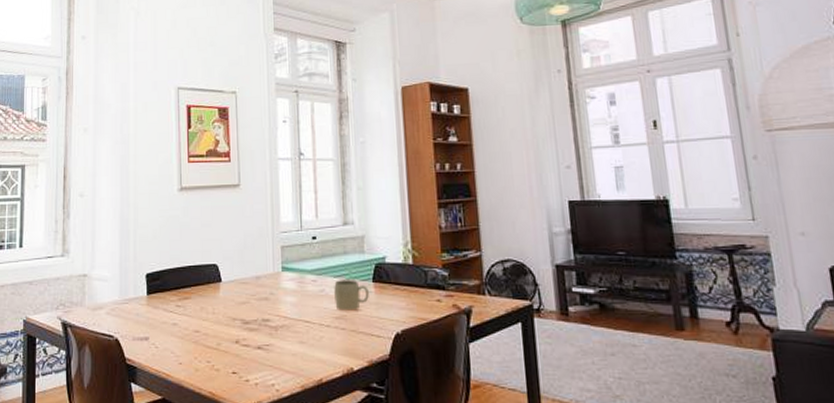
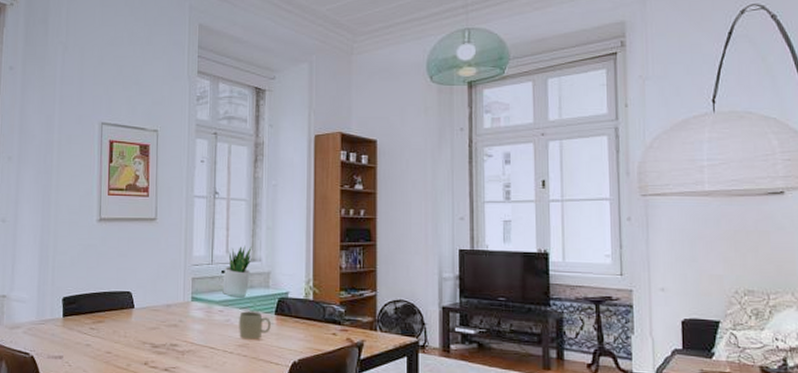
planter: none [314,208,344,265] -> present [222,245,252,298]

